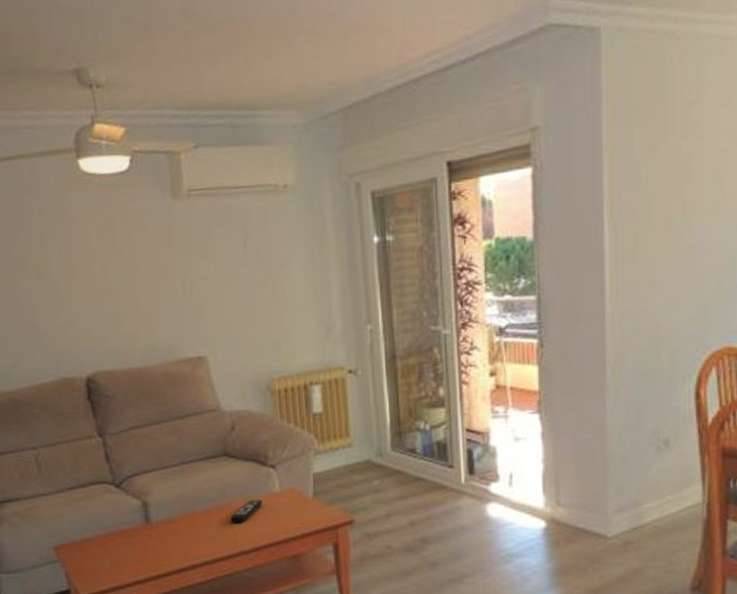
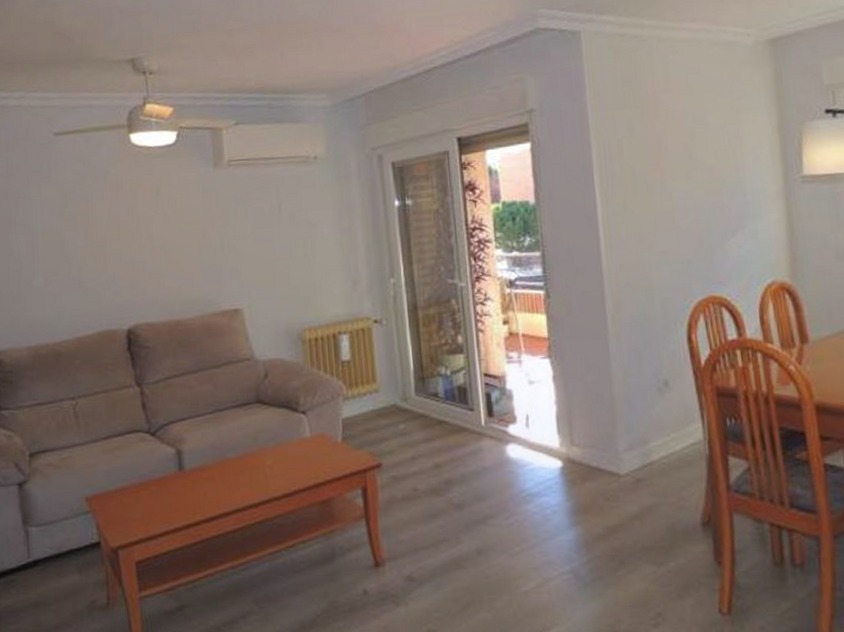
remote control: present [230,499,263,523] -> none [262,445,294,469]

